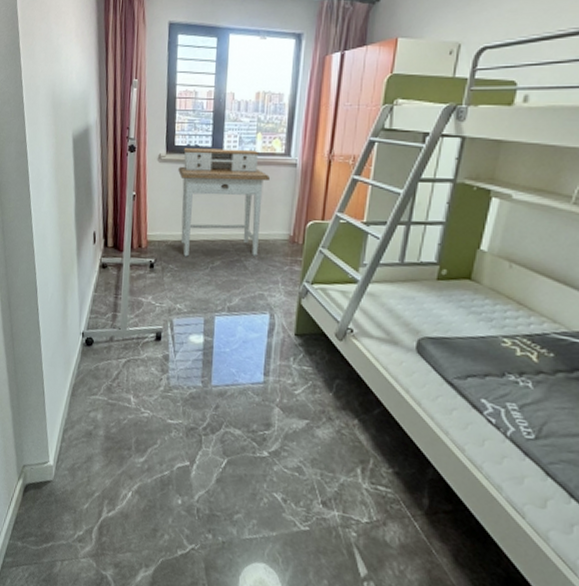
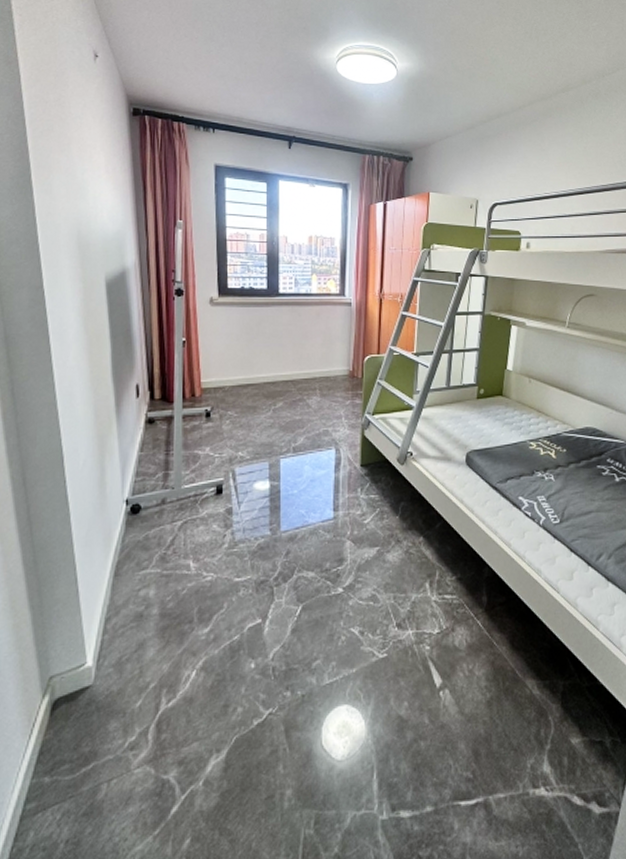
desk: present [178,148,270,257] -> none [233,290,327,401]

